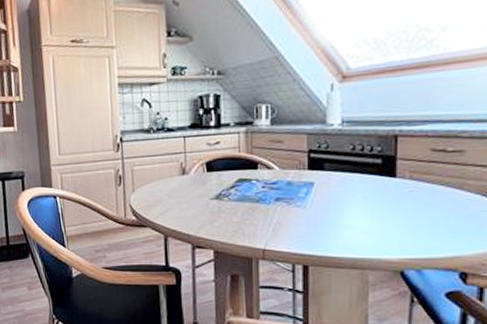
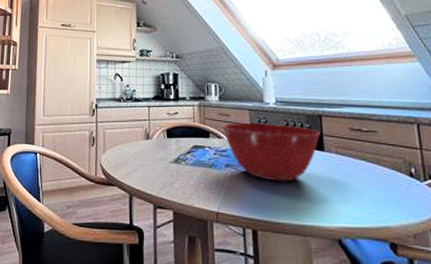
mixing bowl: none [273,149,394,214] -> present [222,123,320,182]

